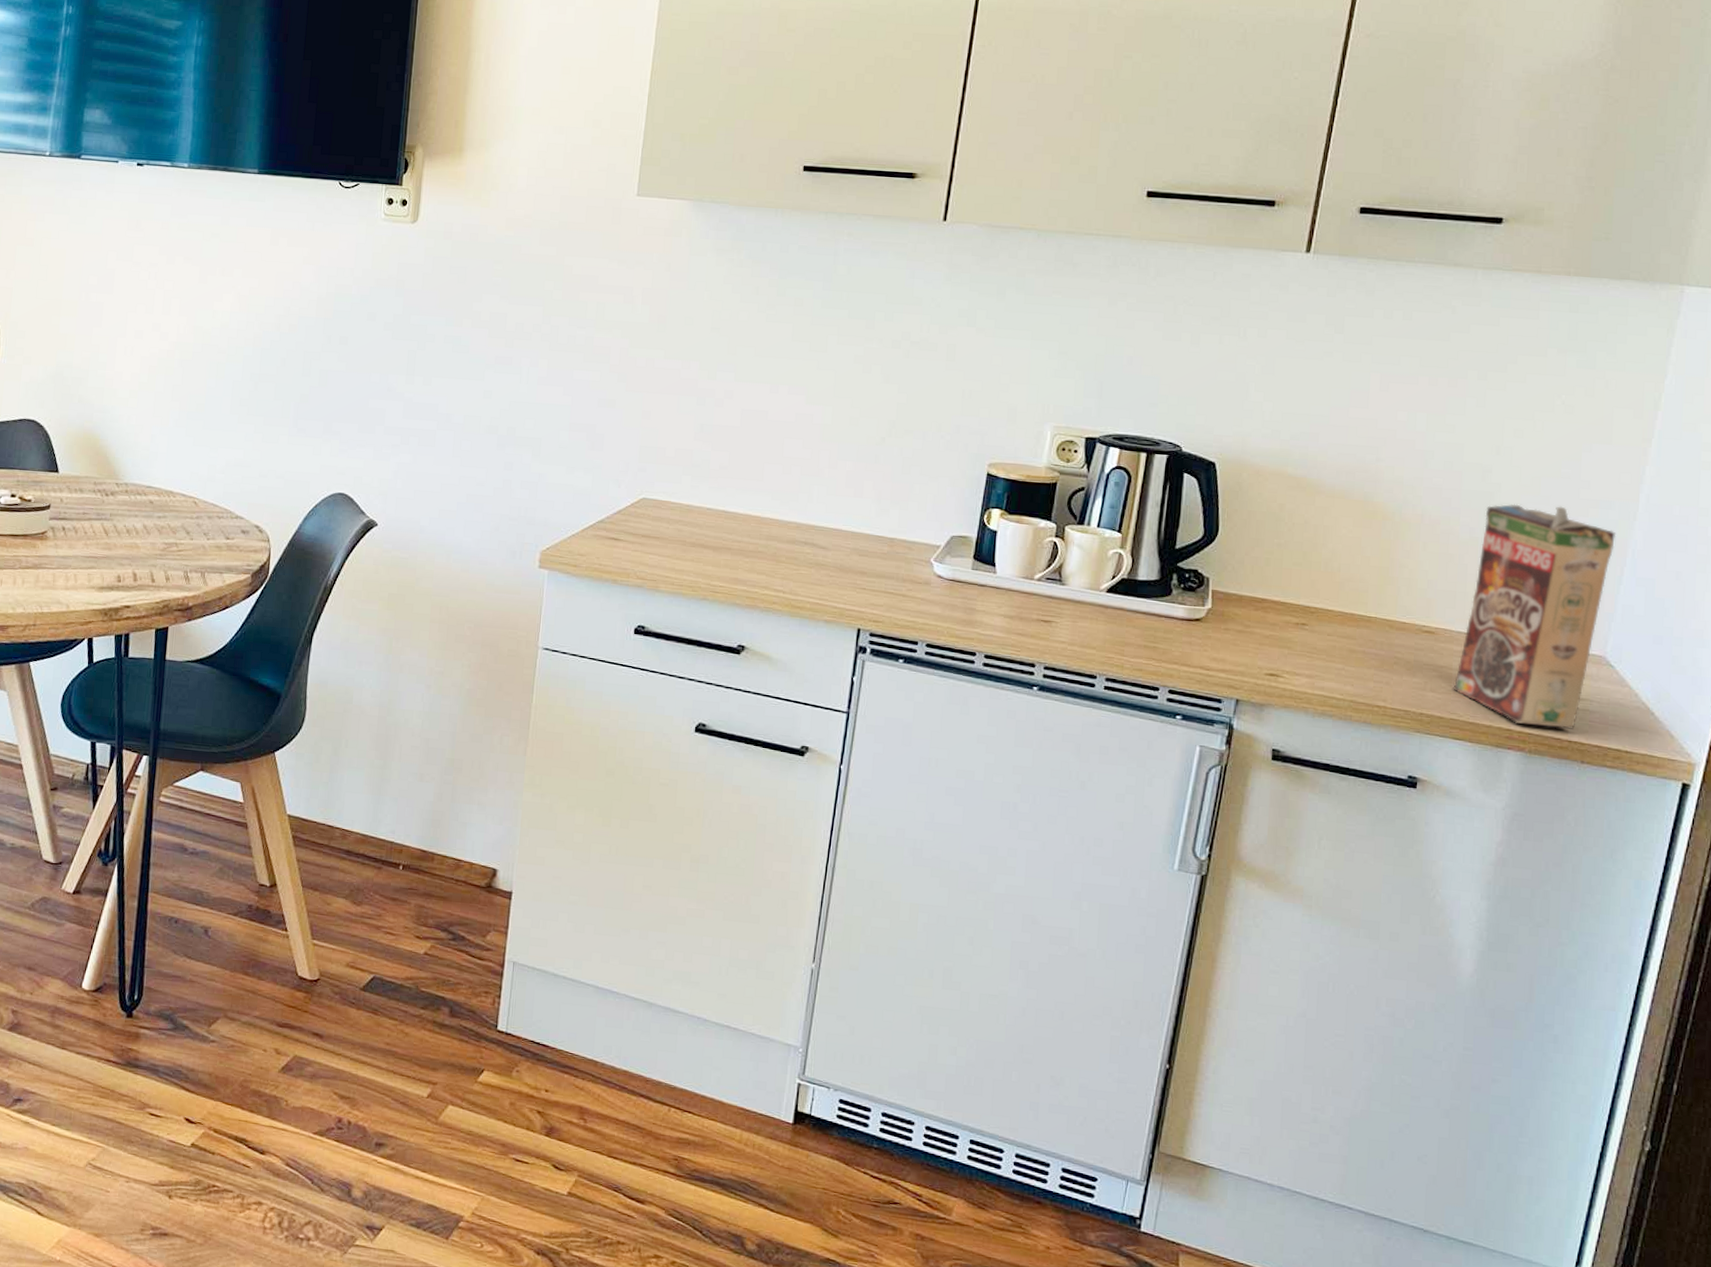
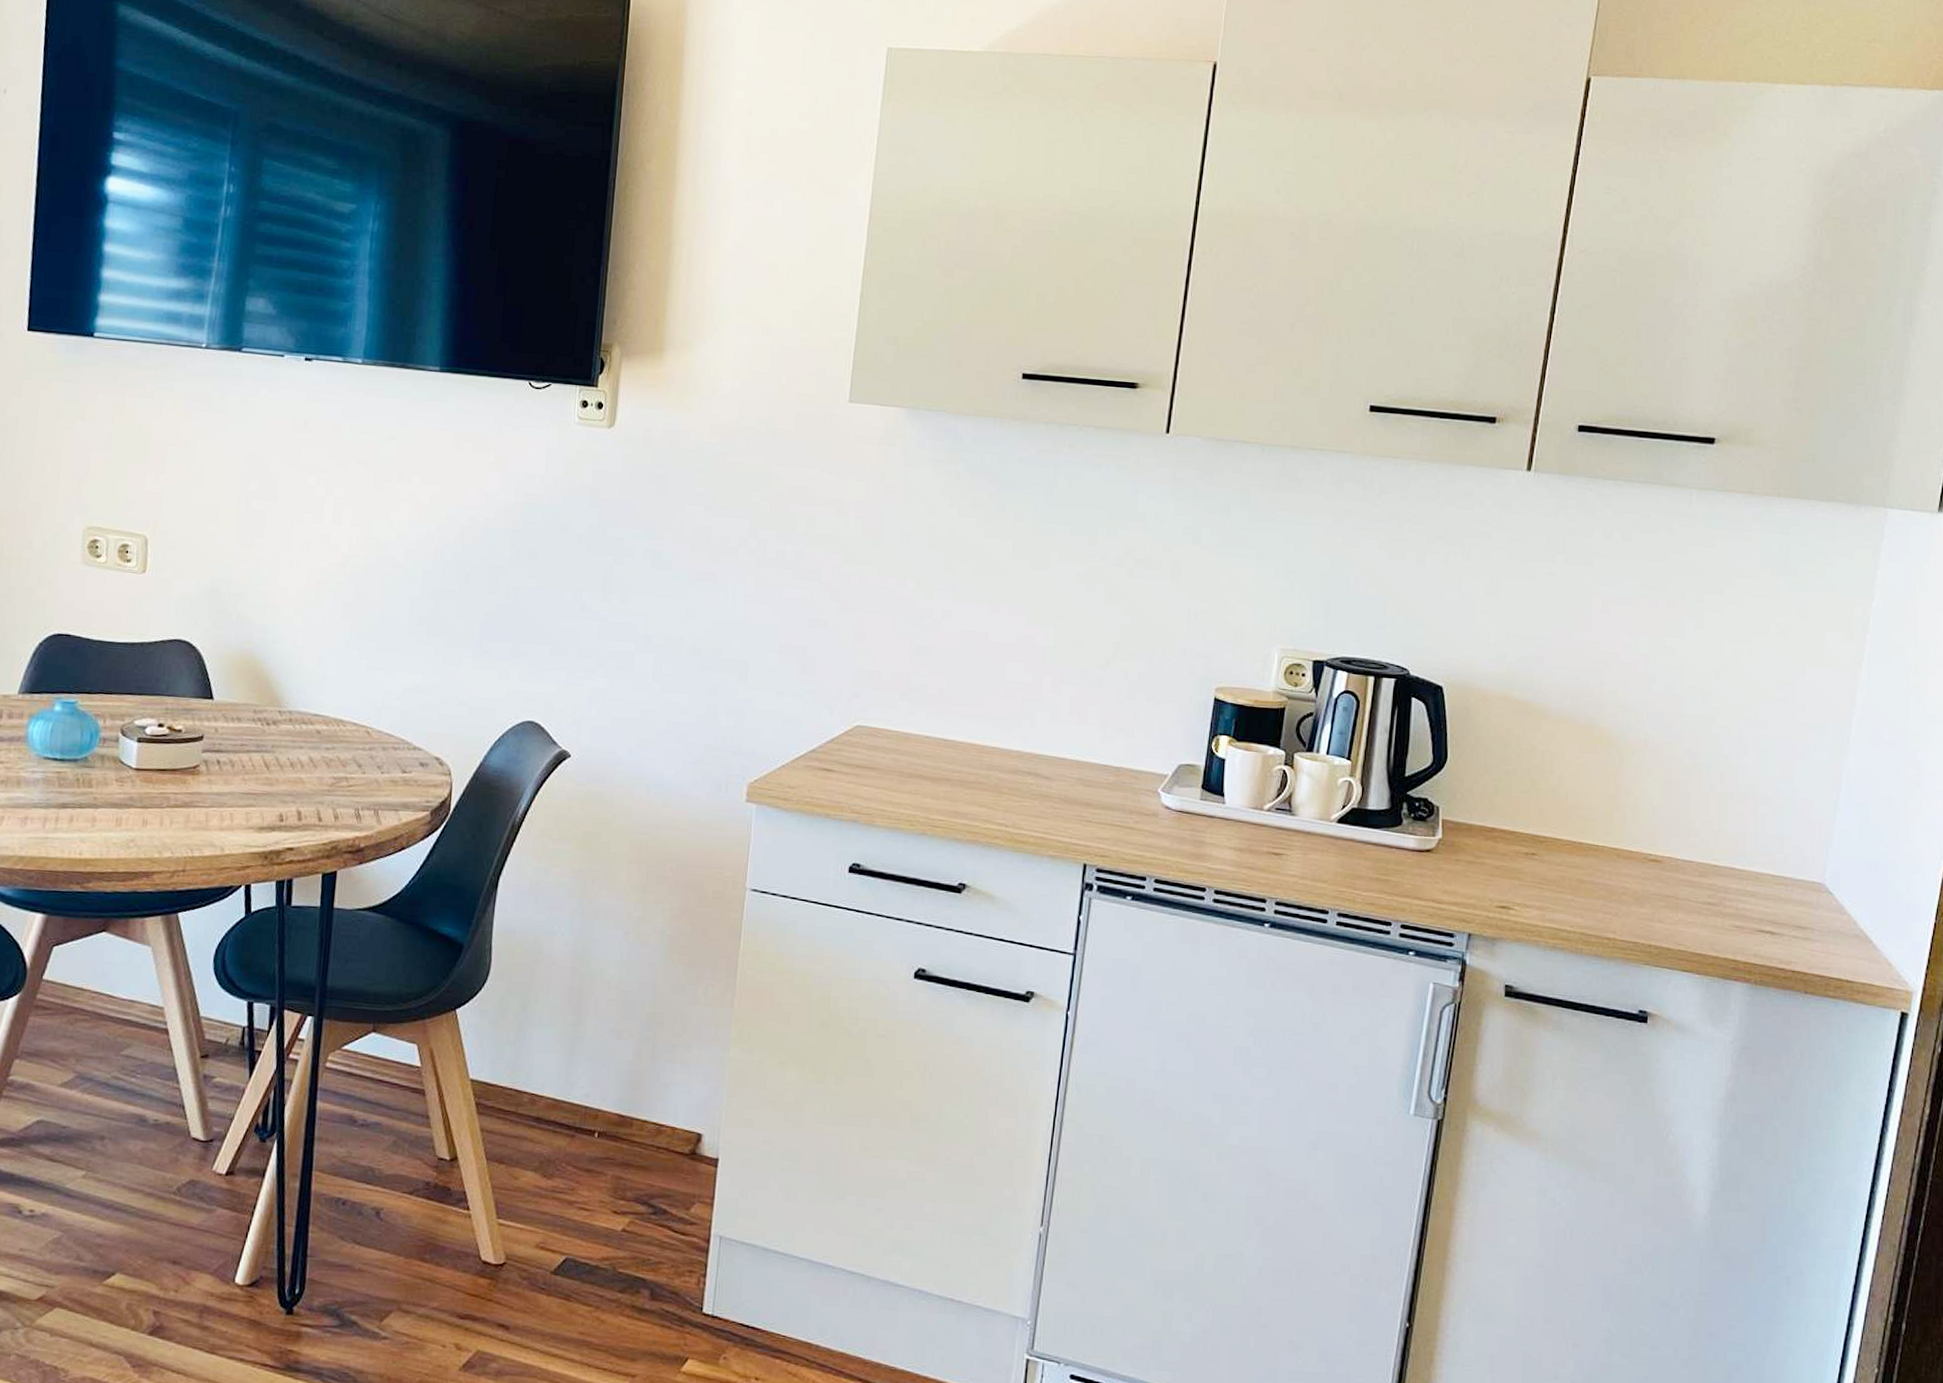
cereal box: present [1453,504,1617,731] -> none [1680,728,1831,960]

